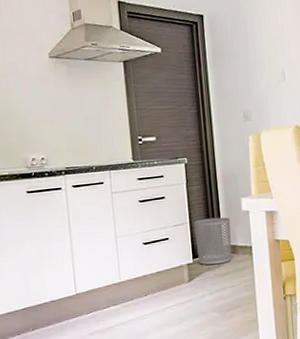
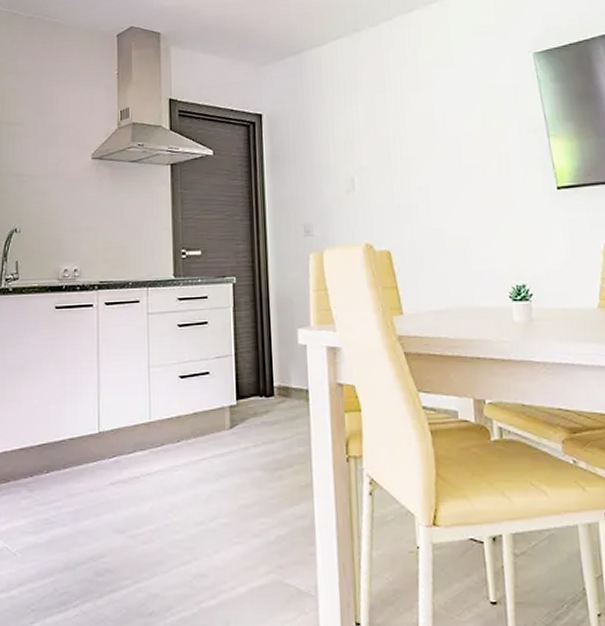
waste bin: present [194,217,232,265] -> none [240,350,284,410]

